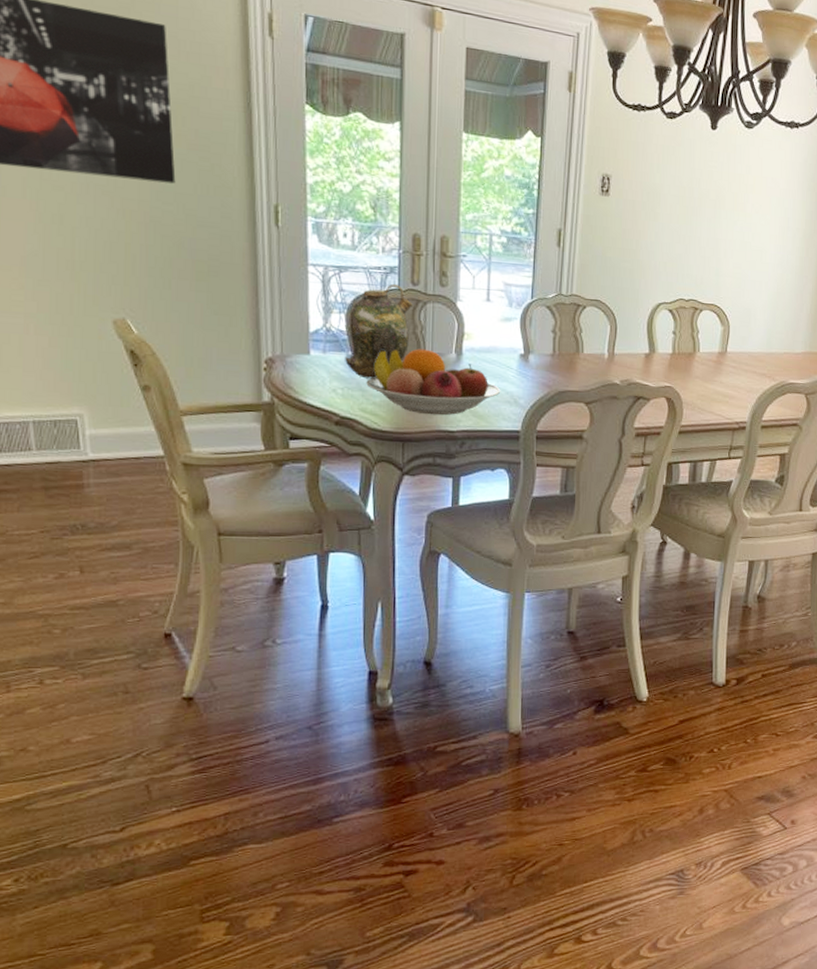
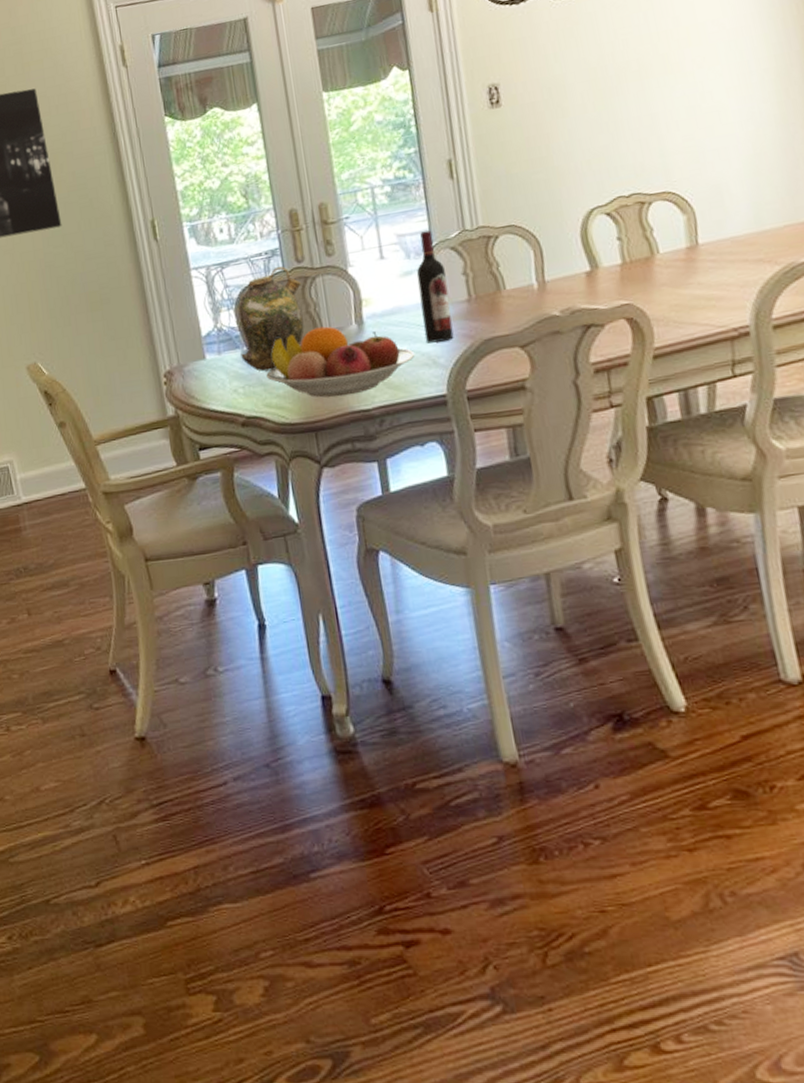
wine bottle: none [511,286,538,386] -> present [416,230,454,343]

